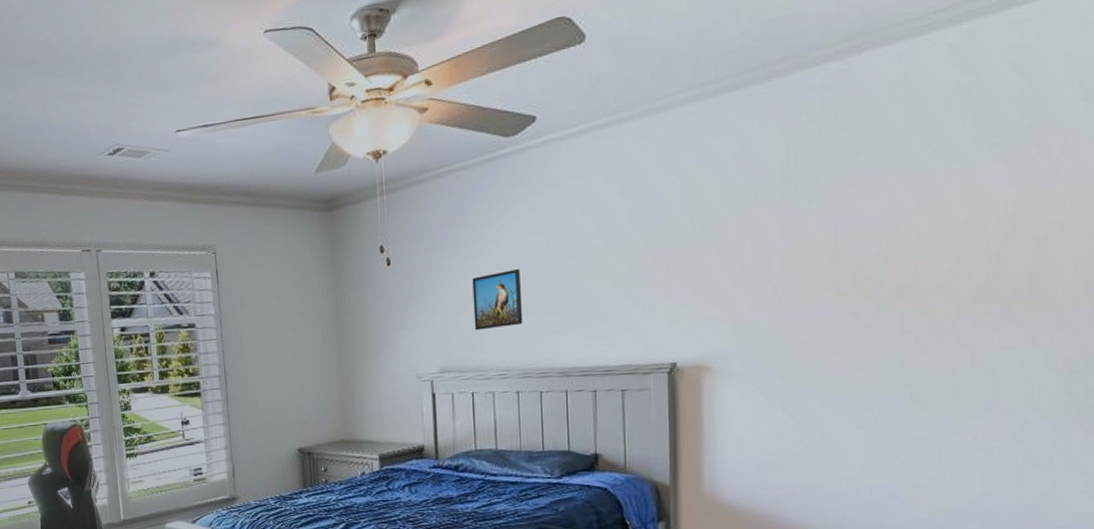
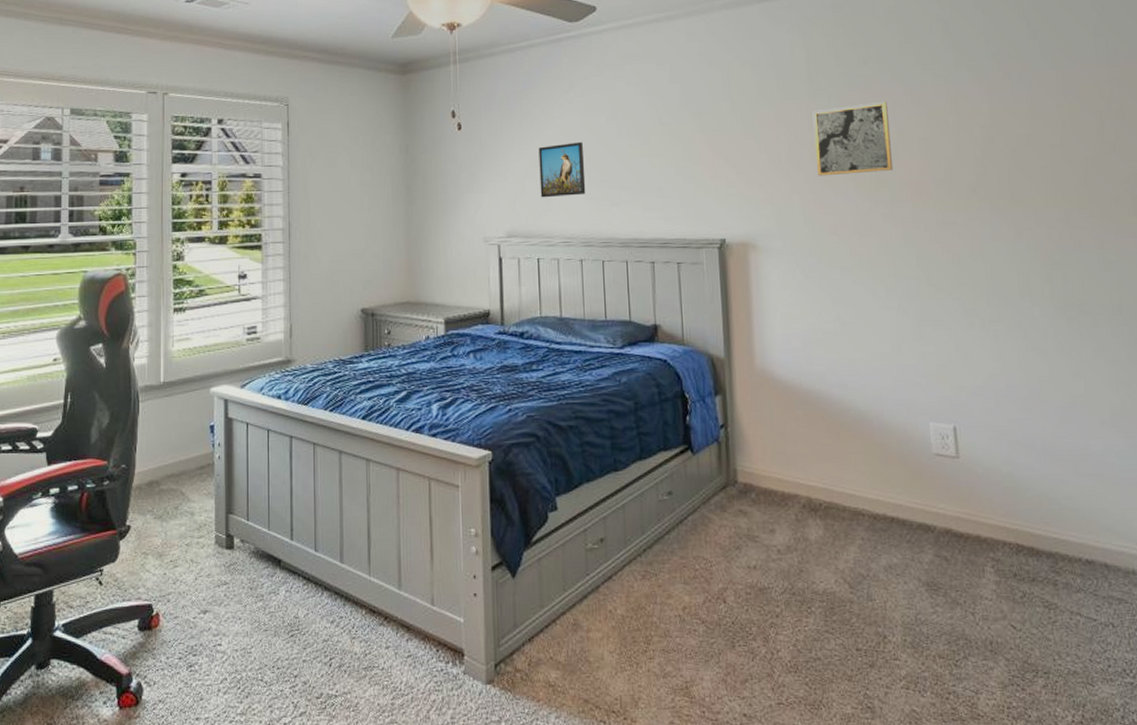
wall art: none [787,195,883,288] -> present [812,101,894,176]

